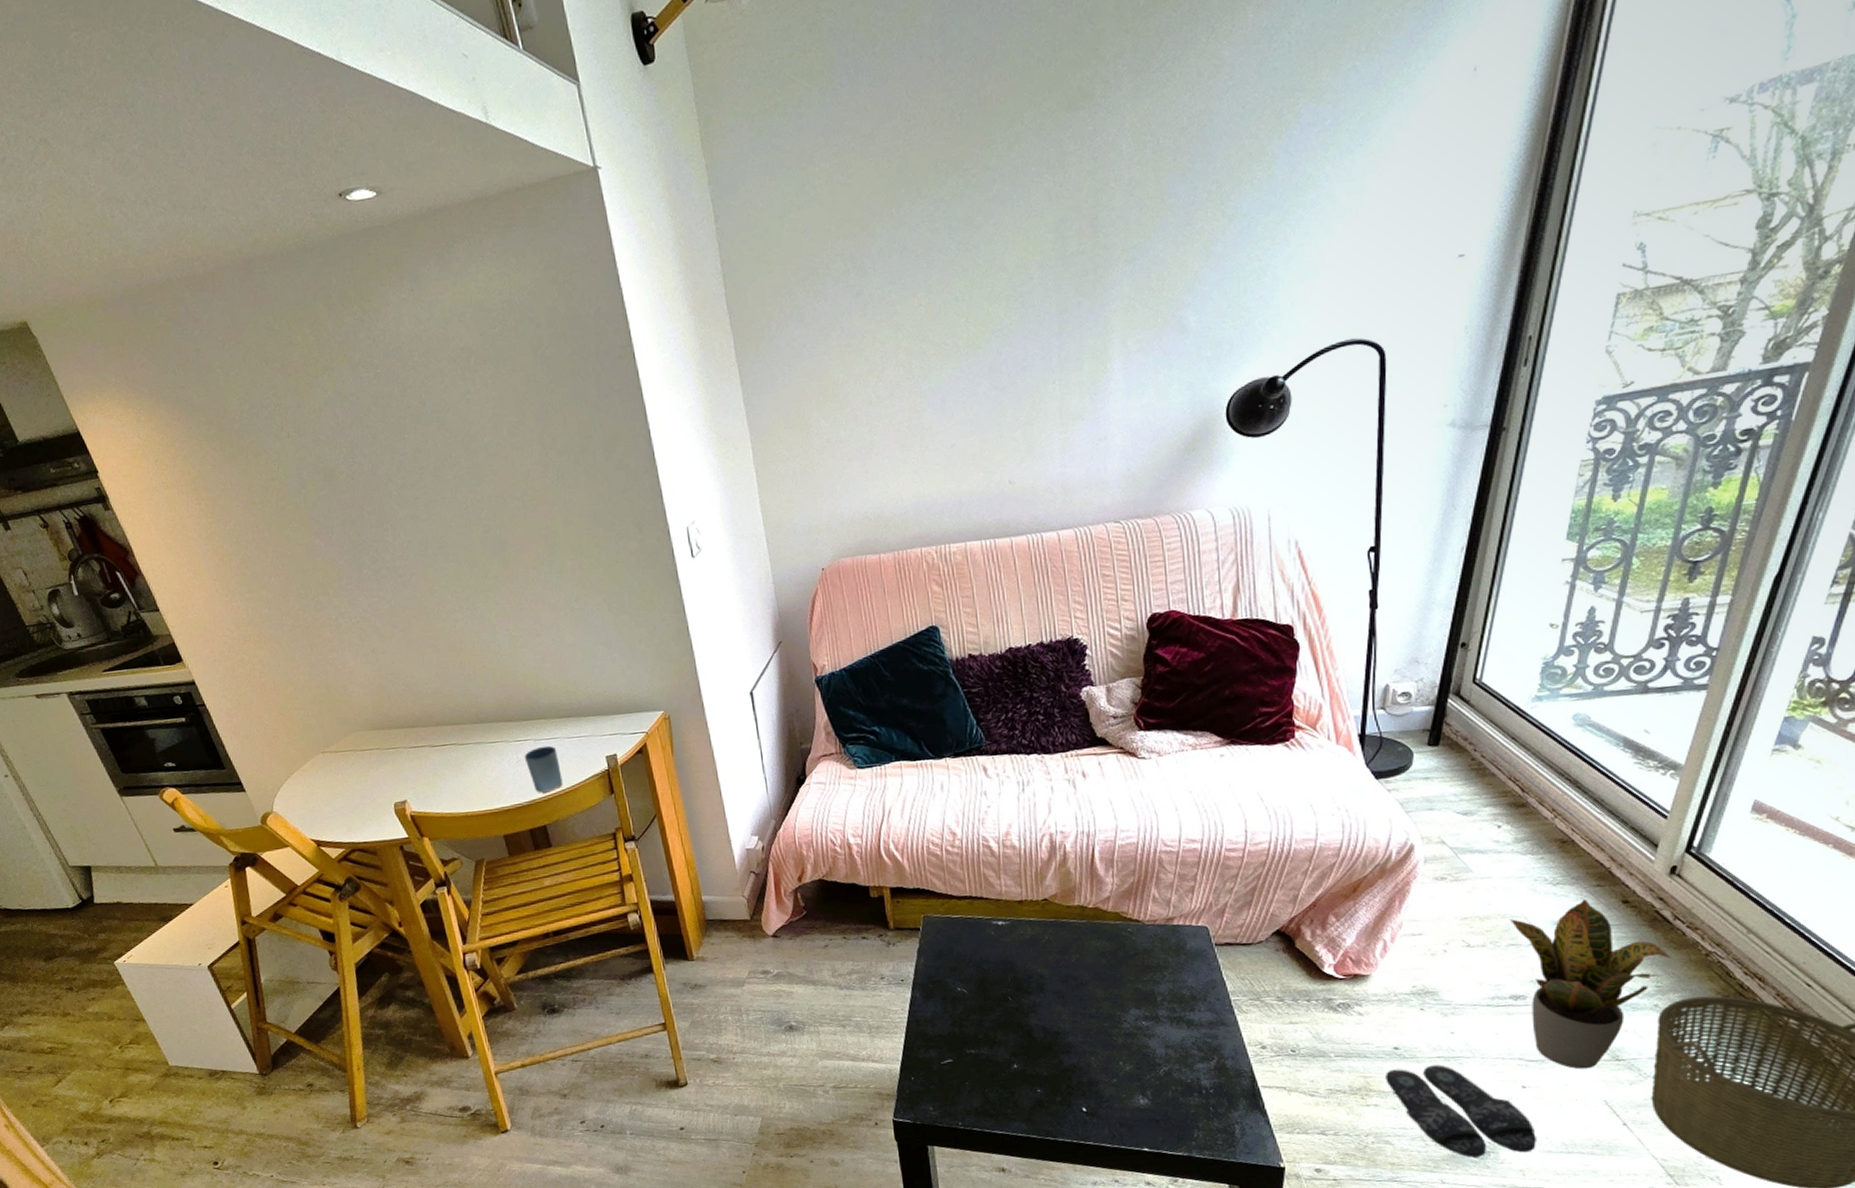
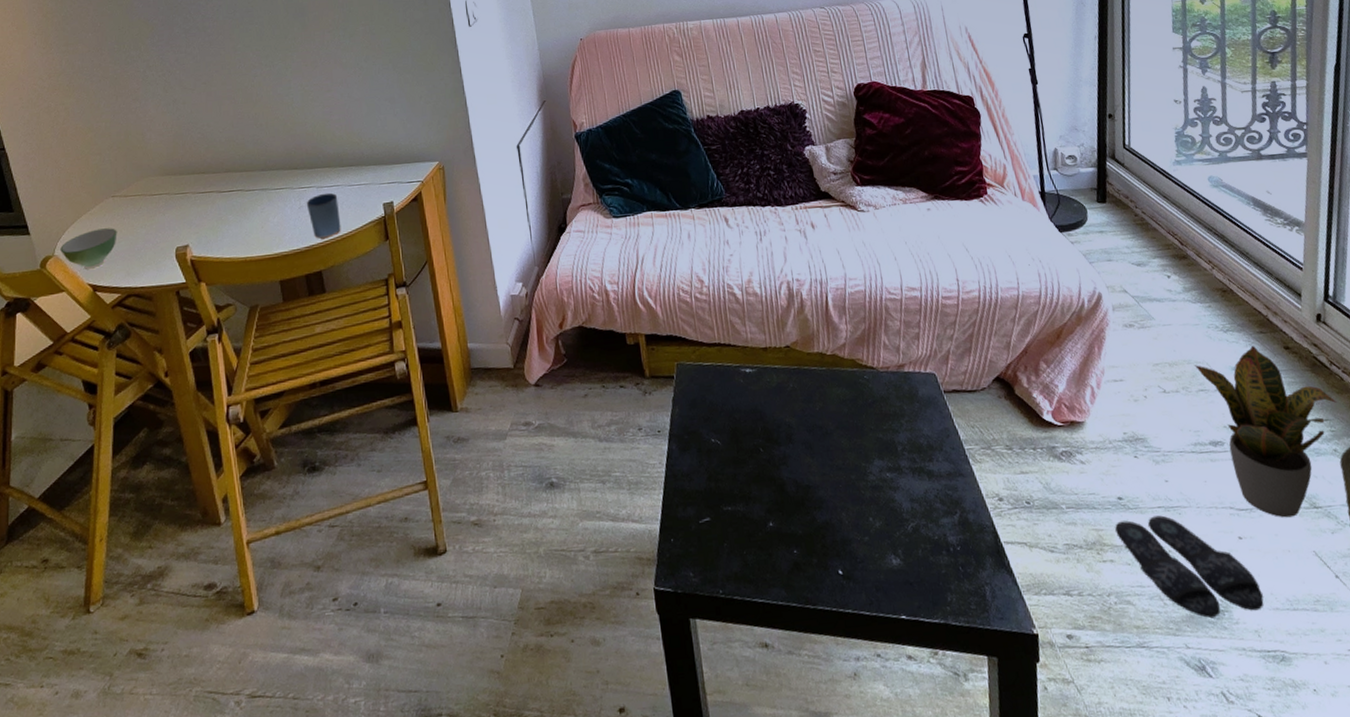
bowl: none [278,784,333,826] -> present [60,228,117,271]

